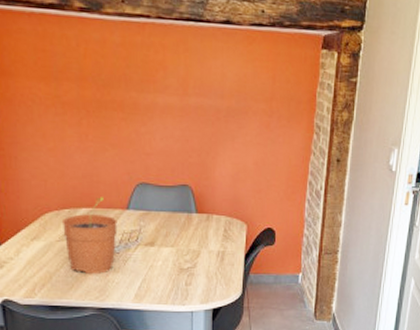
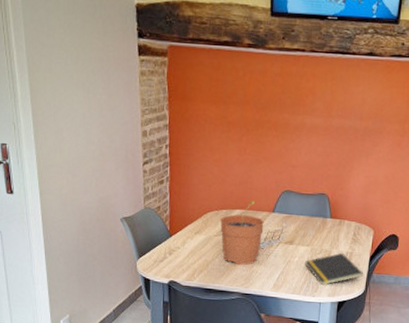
notepad: none [170,252,240,292] -> present [305,252,364,286]

